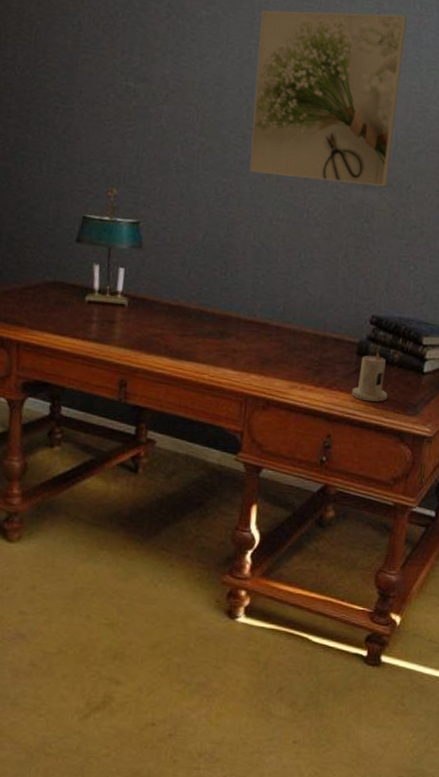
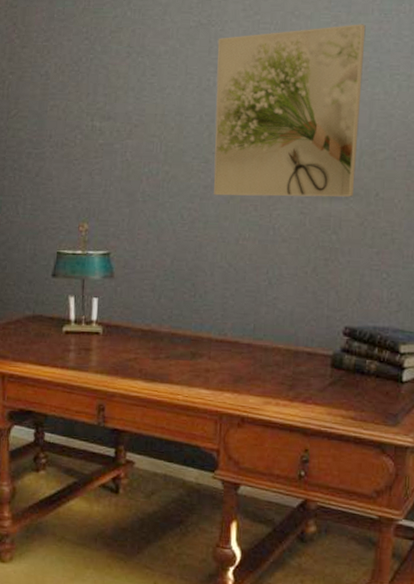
candle: present [351,352,388,402] -> none [327,363,366,414]

